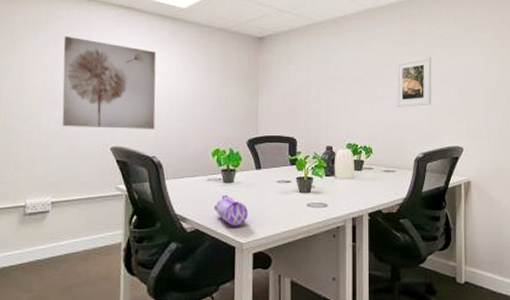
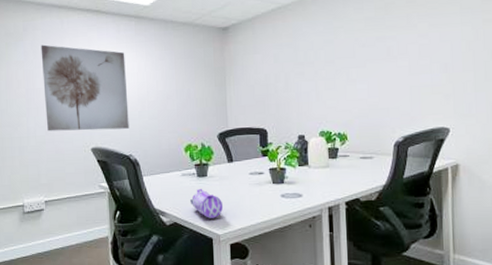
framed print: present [395,56,432,107] -> none [370,30,412,89]

